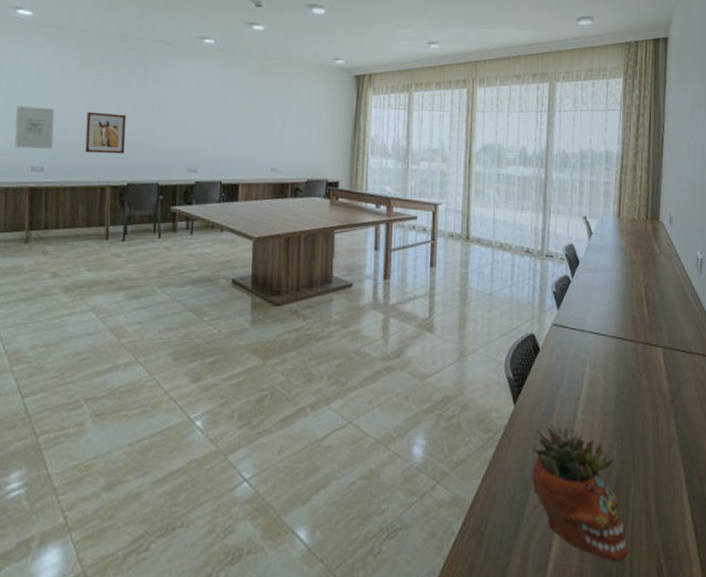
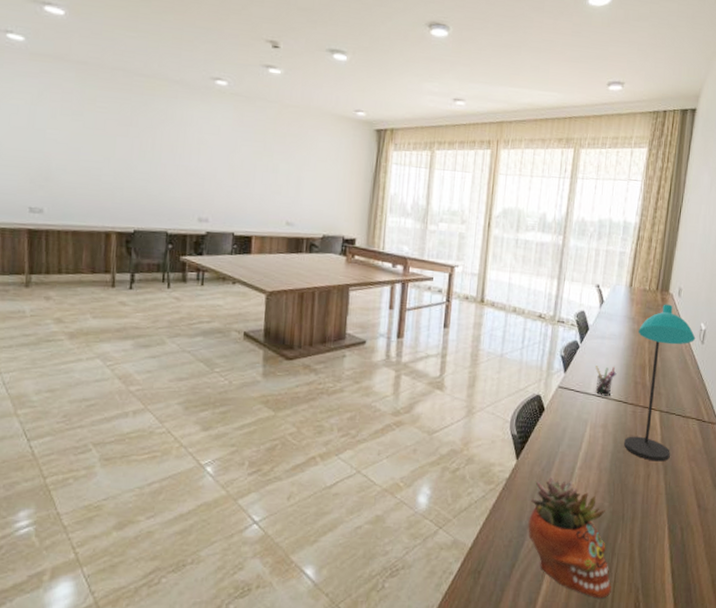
wall art: present [14,106,55,149] -> none [9,141,54,190]
wall art: present [84,112,127,154] -> none [87,152,132,199]
pen holder: none [590,301,613,333] -> present [595,366,617,396]
desk lamp: none [628,233,693,403] -> present [624,304,696,462]

